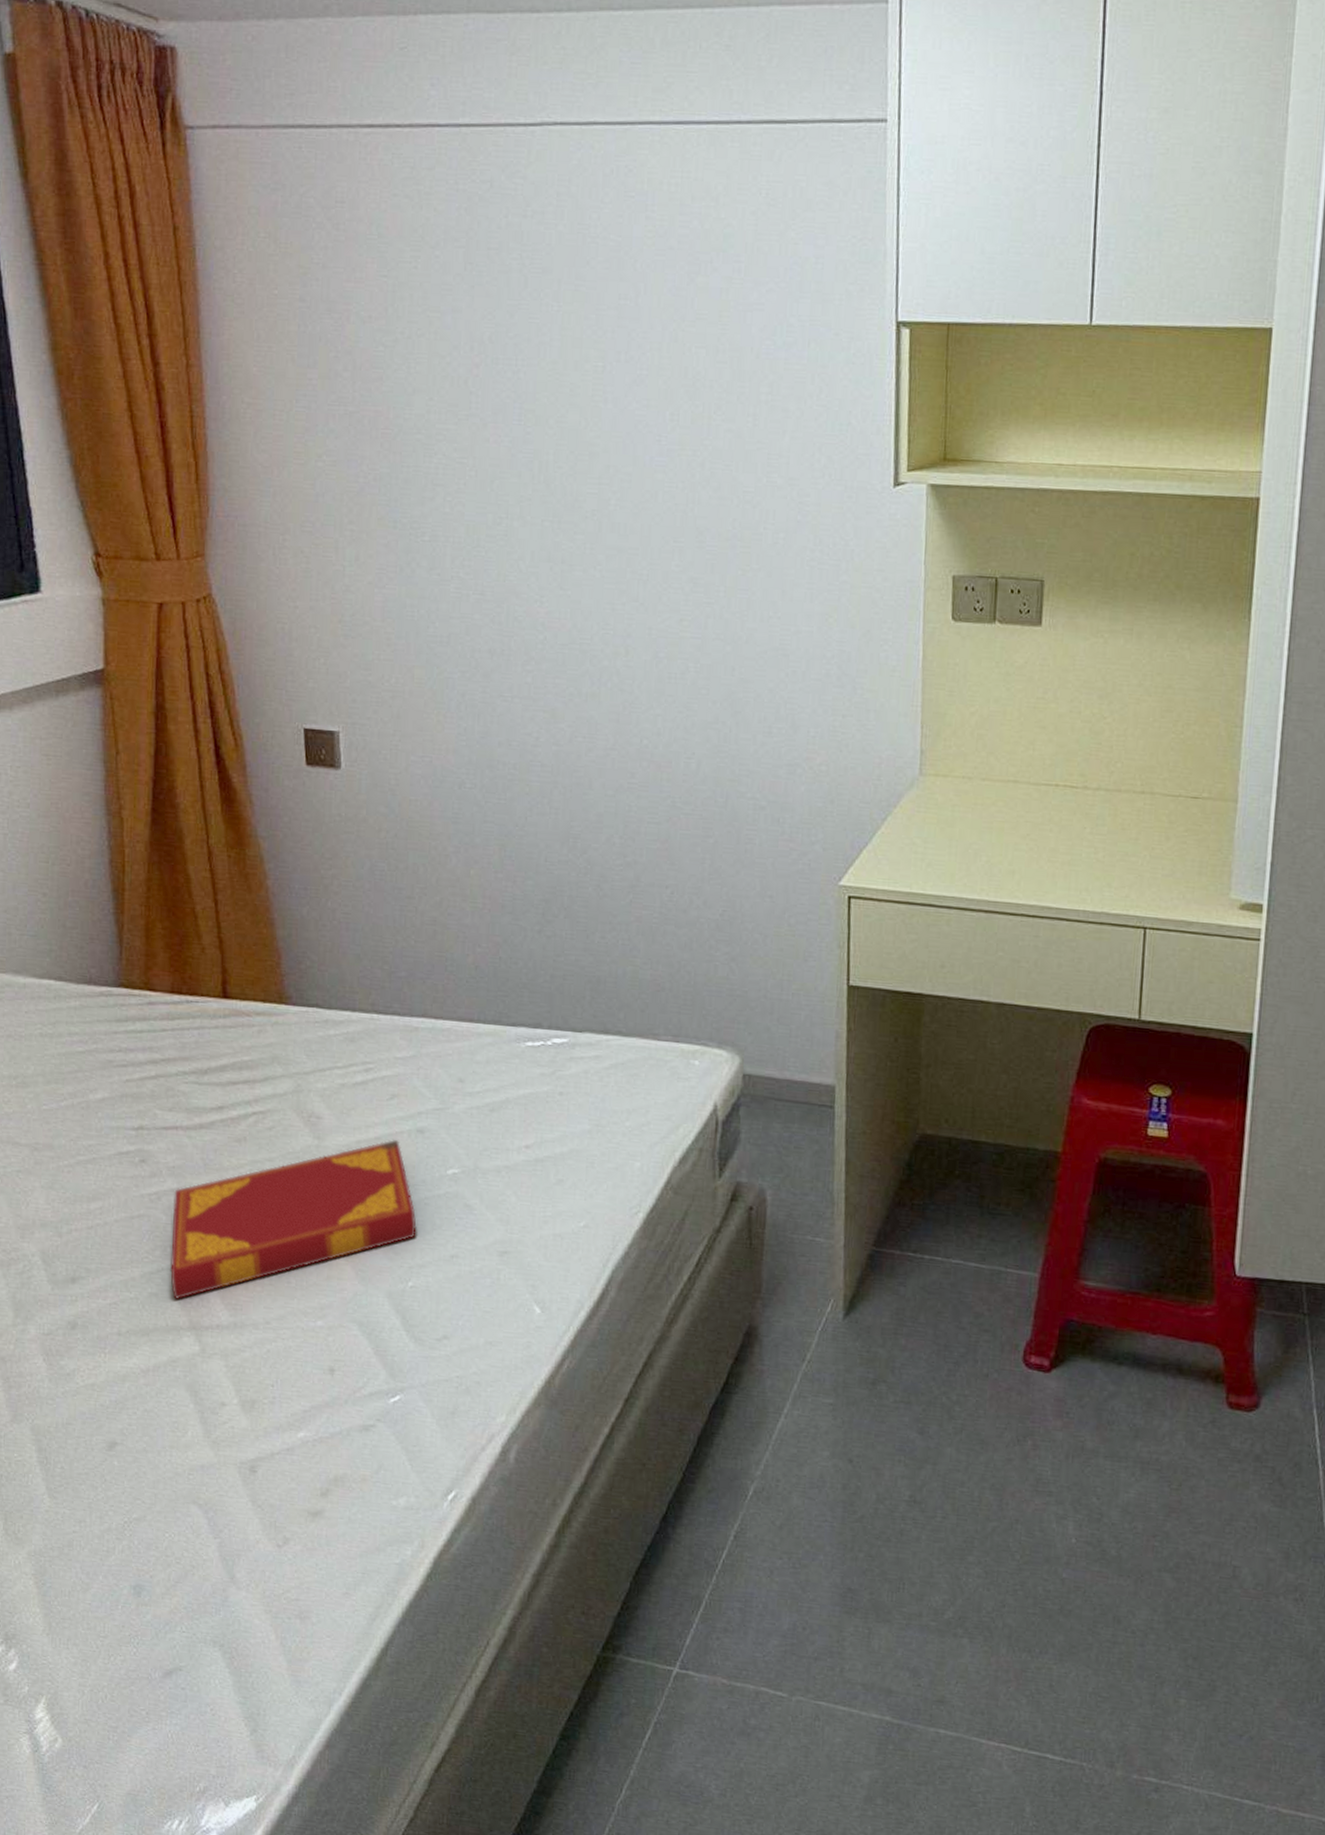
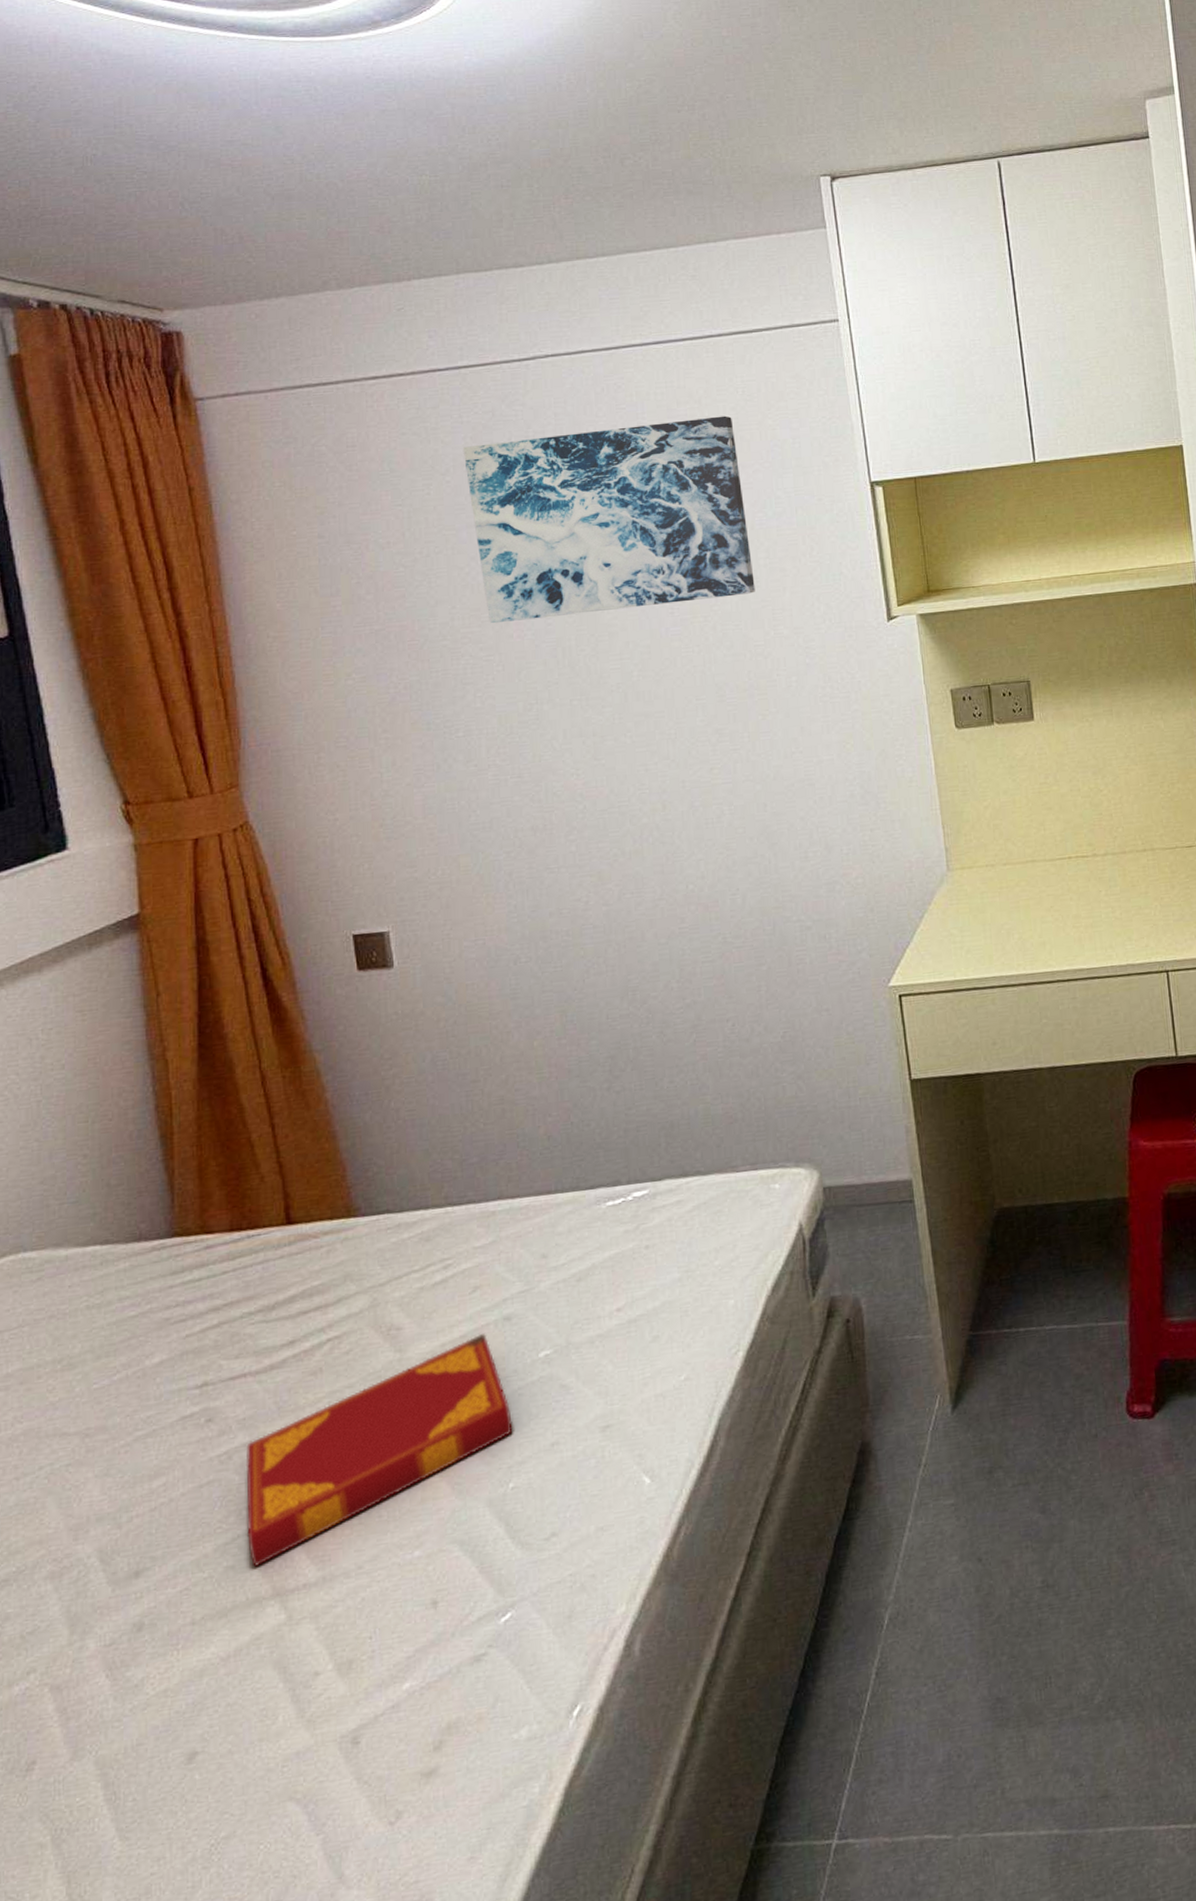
wall art: none [456,218,753,432] -> present [464,415,755,624]

